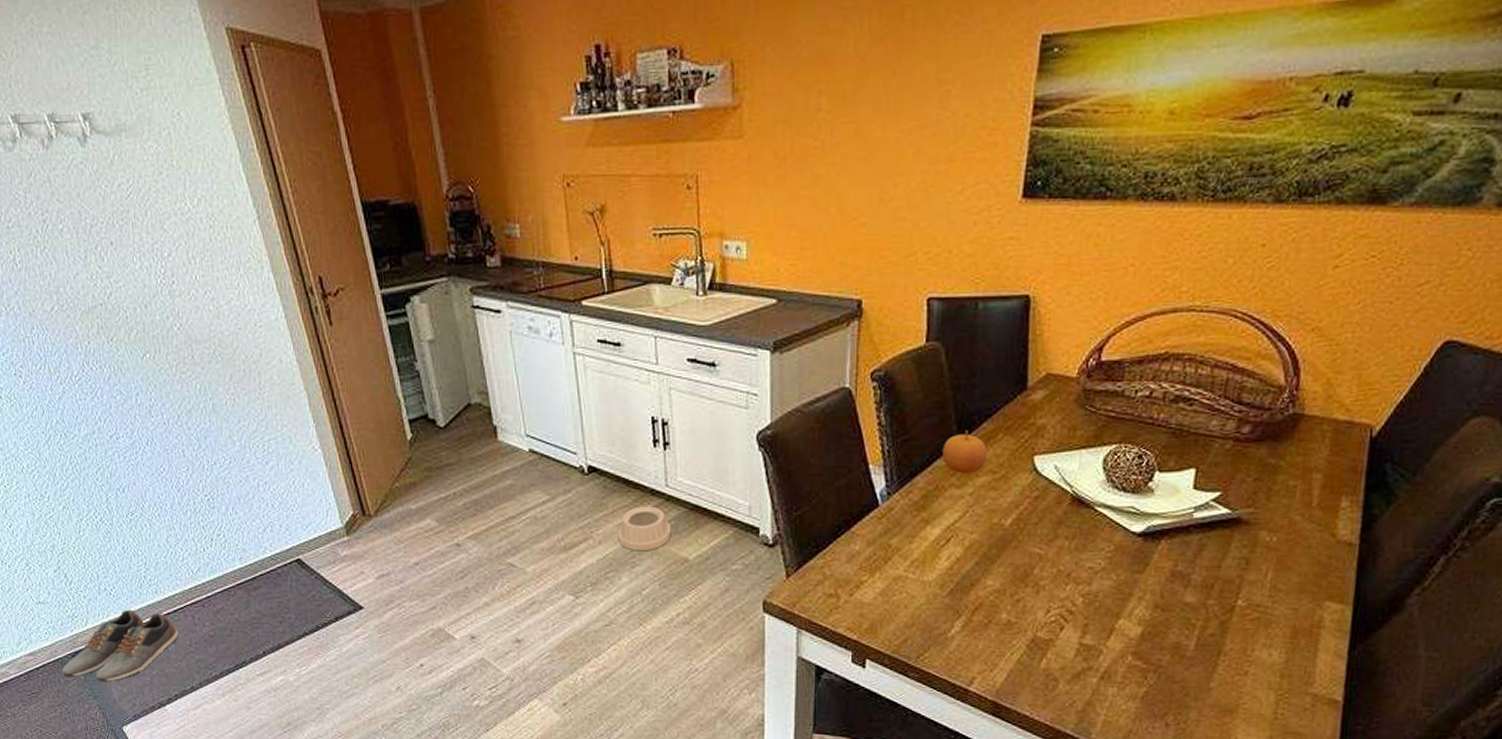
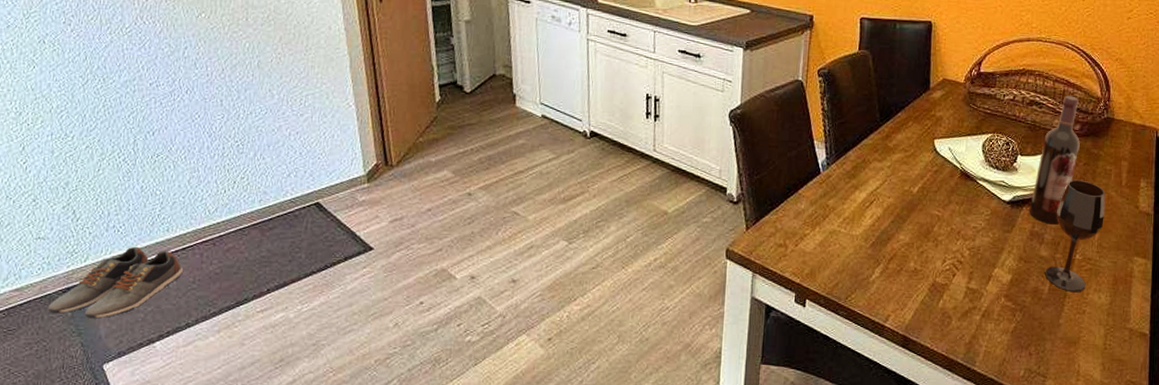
pet bowl: present [617,506,671,551] -> none [610,166,656,205]
fruit: present [942,430,987,473] -> none [869,118,901,150]
wine bottle: none [1169,386,1250,562] -> present [1029,95,1080,225]
wine glass: none [1190,501,1286,649] -> present [1045,179,1106,293]

